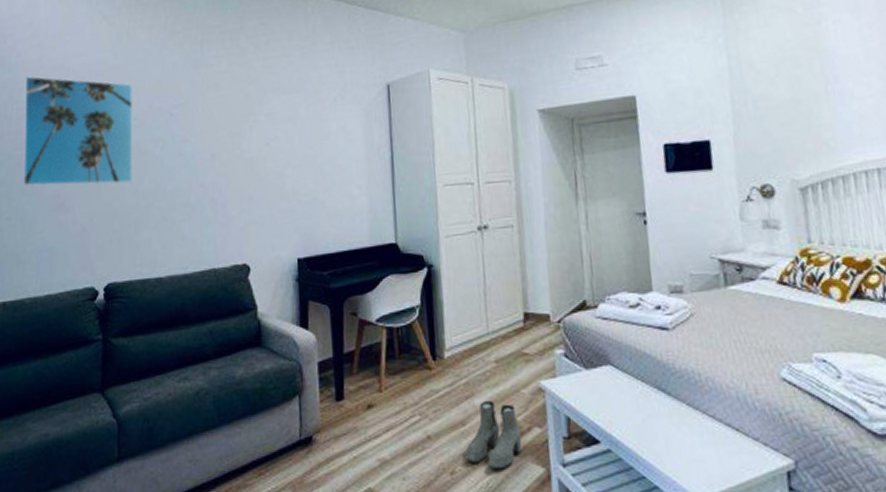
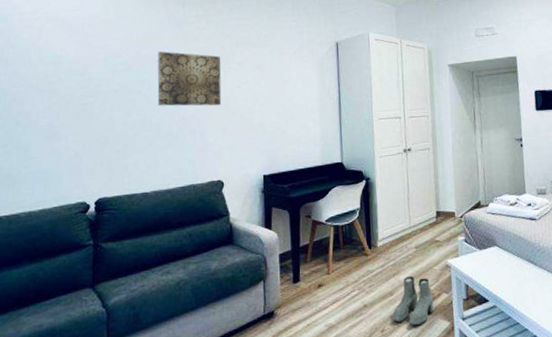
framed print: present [22,76,134,186] -> none [18,25,123,119]
wall art: none [172,101,247,171] -> present [157,51,222,106]

